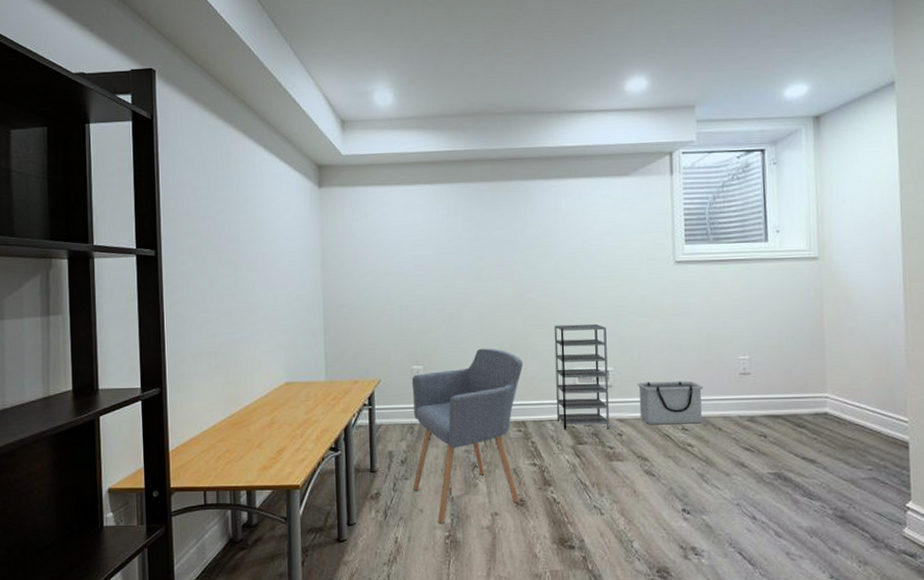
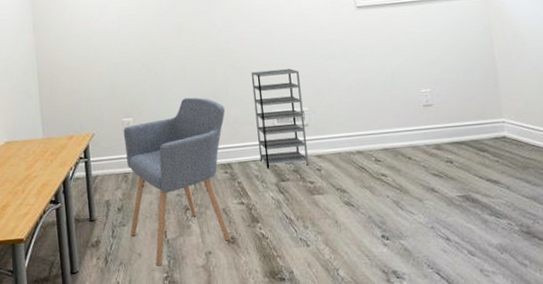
storage bin: present [637,380,703,425] -> none [331,115,393,158]

